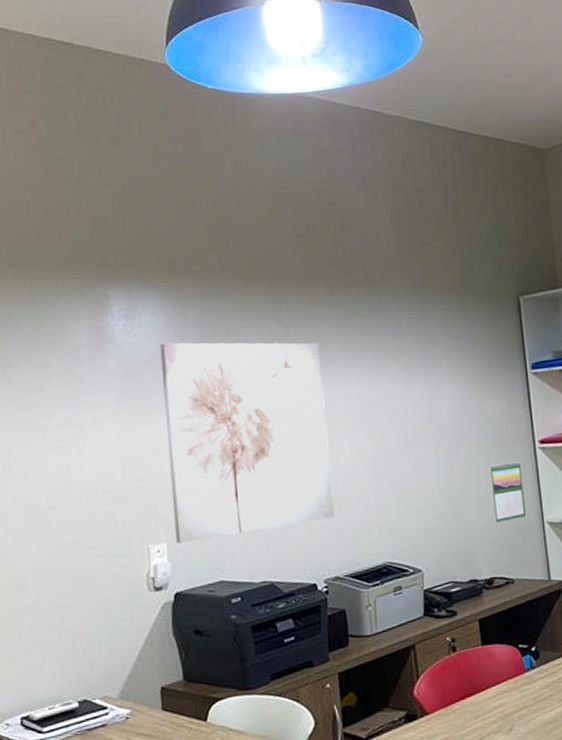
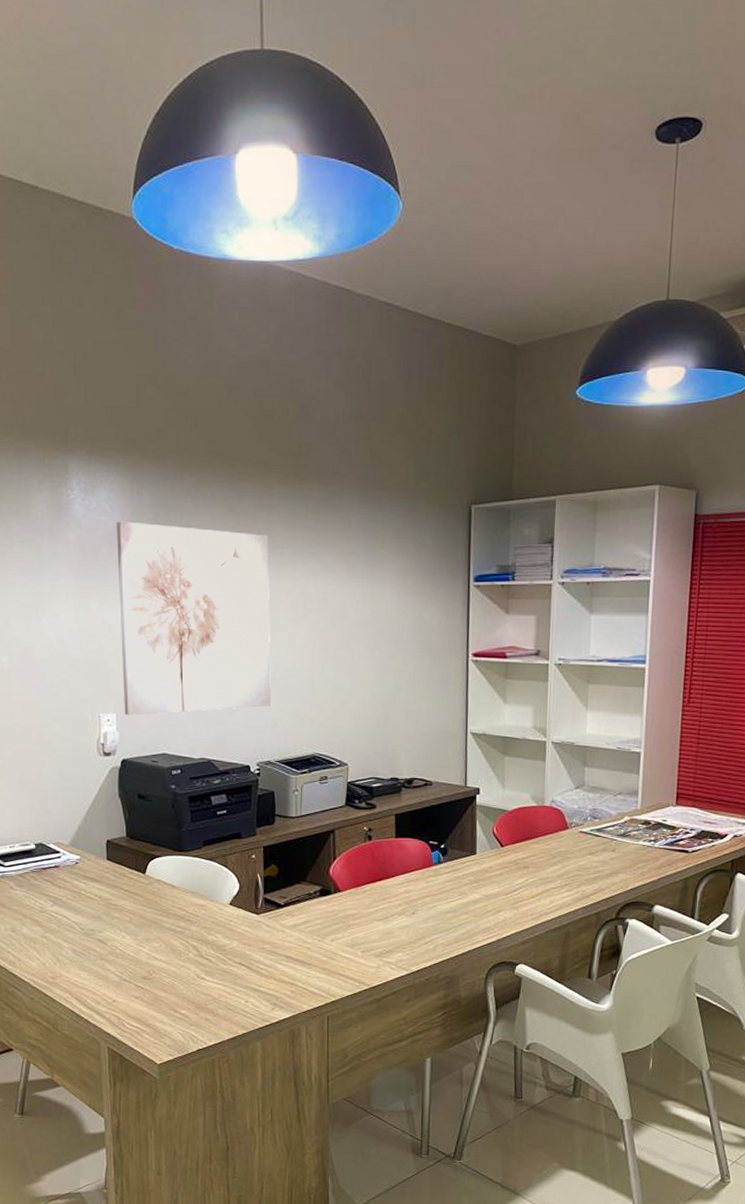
calendar: present [488,461,527,523] -> none [420,671,452,728]

